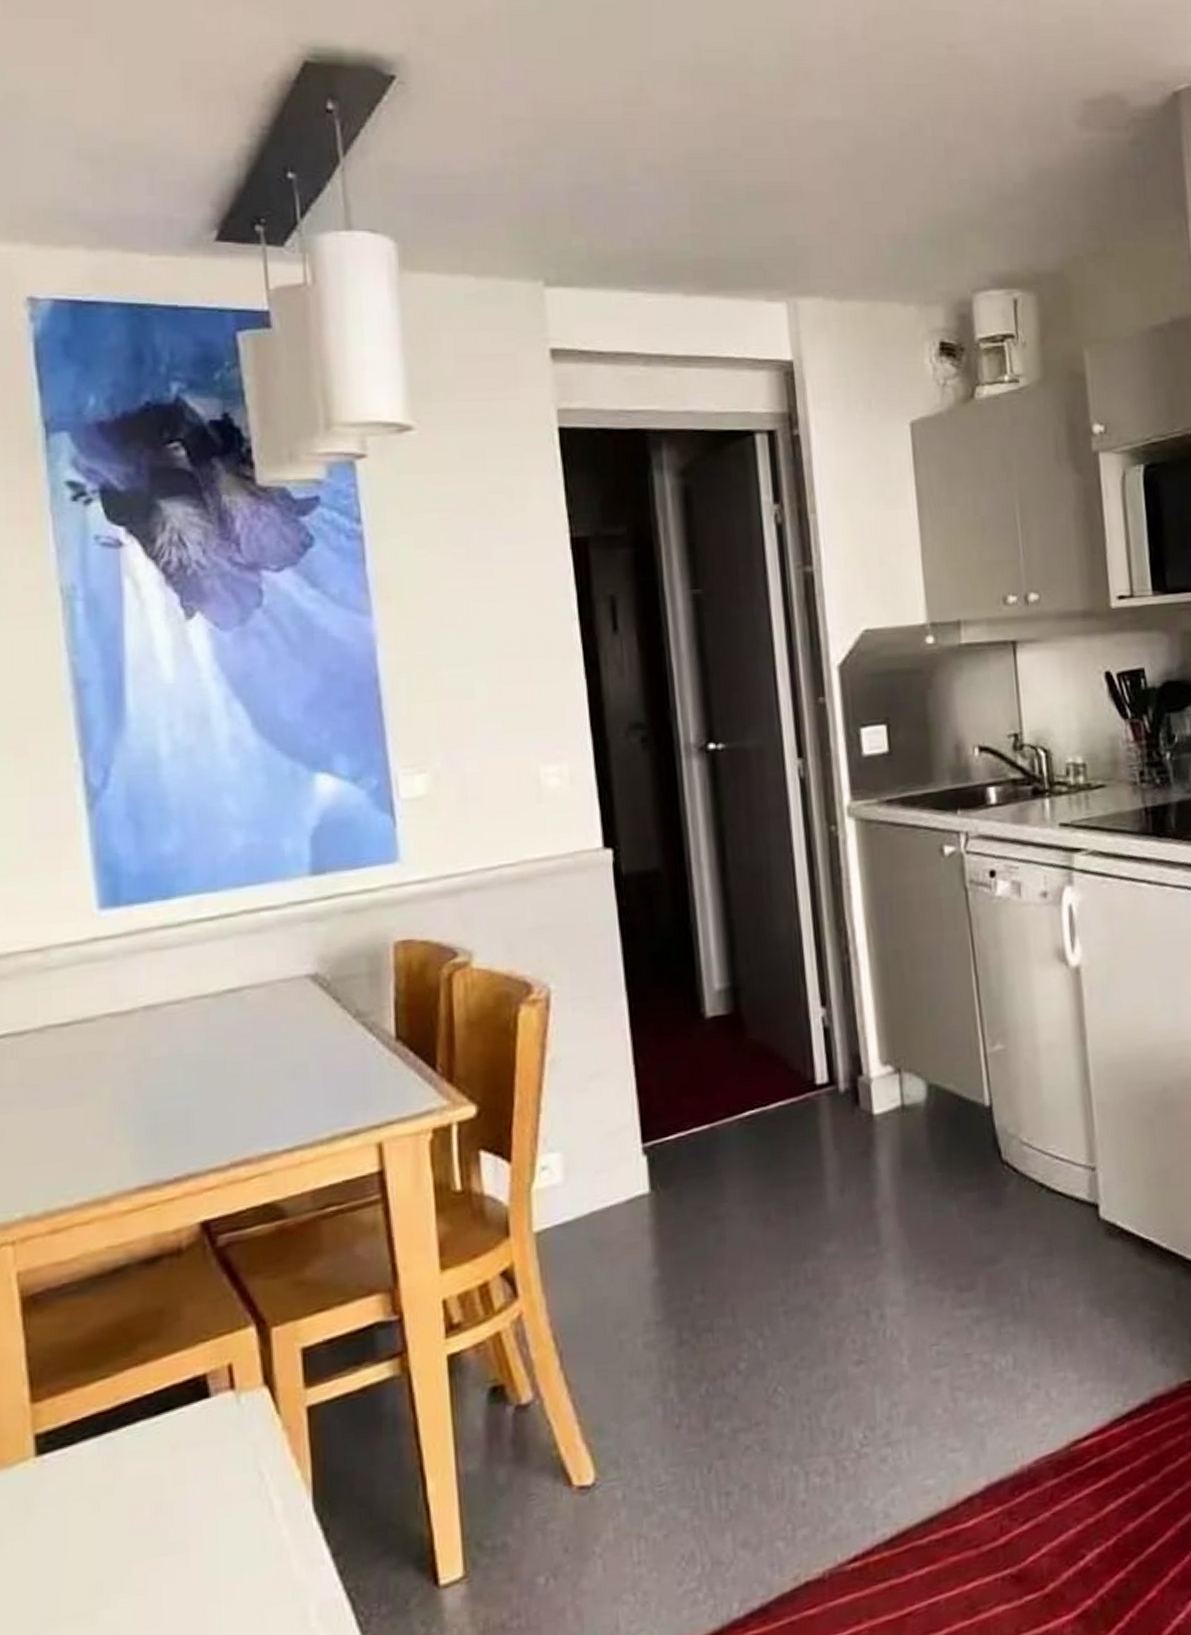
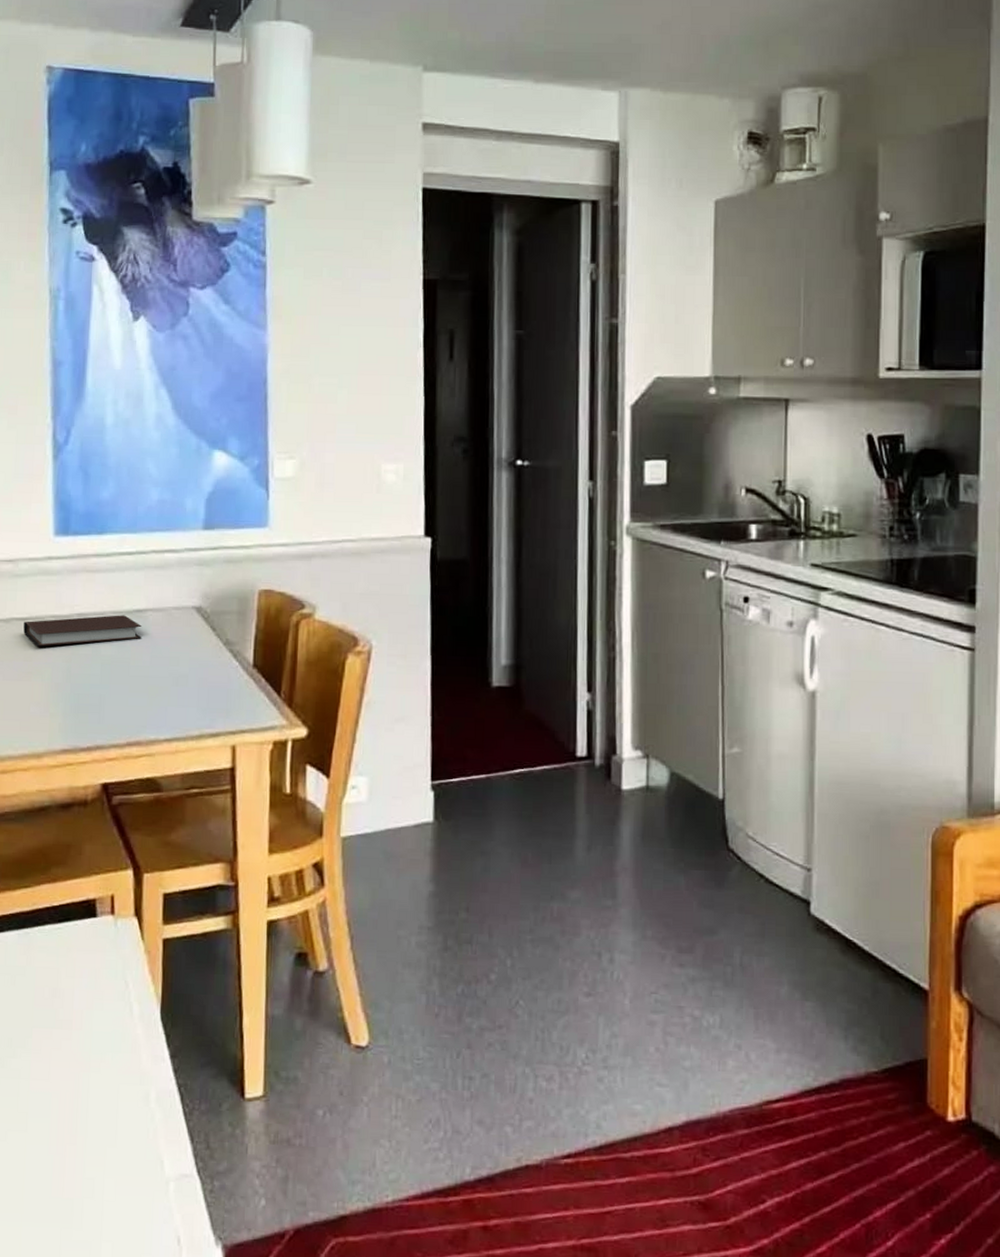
notebook: none [65,999,238,1059] -> present [23,615,142,647]

